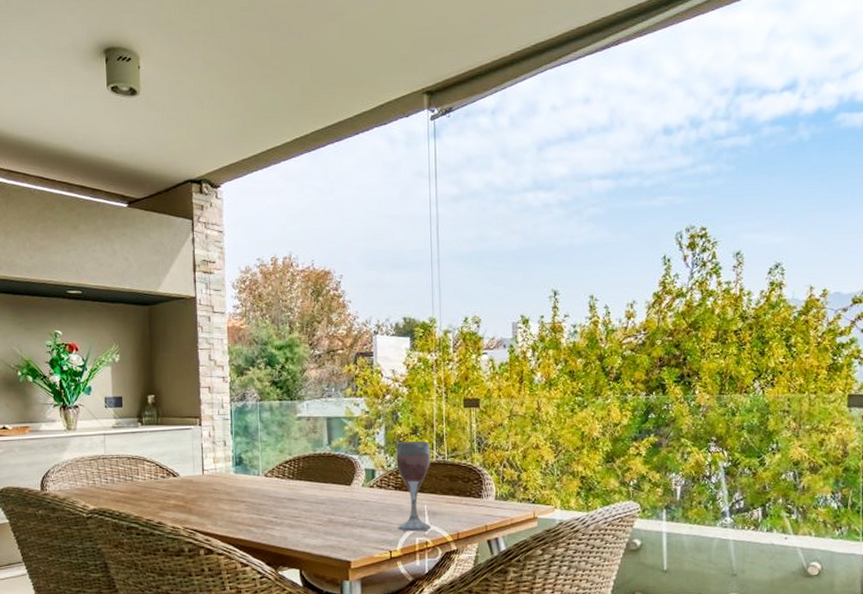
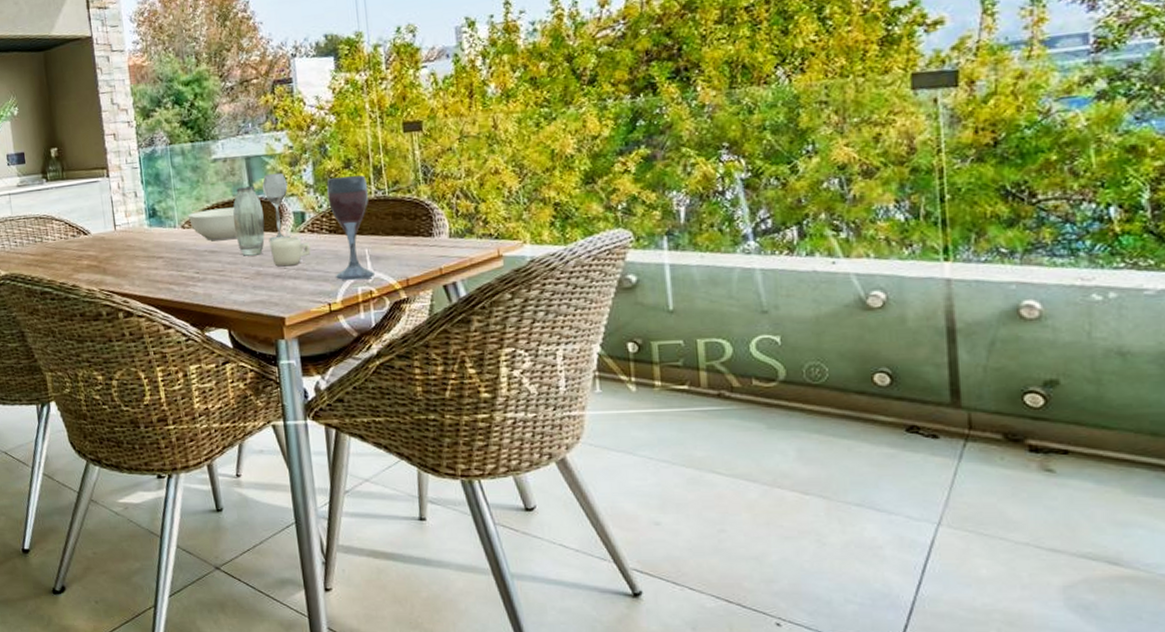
bowl: none [271,461,314,490] -> present [187,207,237,241]
vase: none [311,444,339,505] -> present [232,186,265,256]
wineglass: none [340,433,362,493] -> present [262,172,290,241]
cup: none [342,490,378,516] -> present [269,236,311,267]

